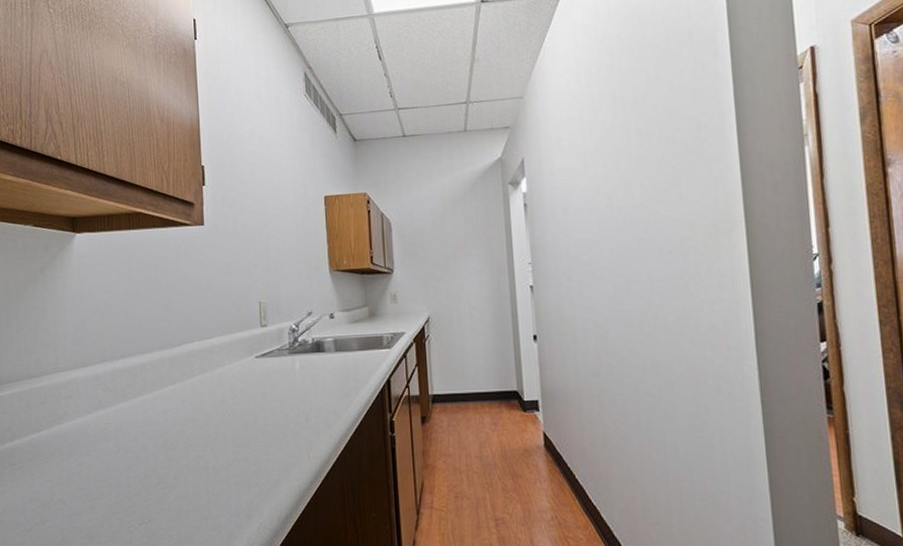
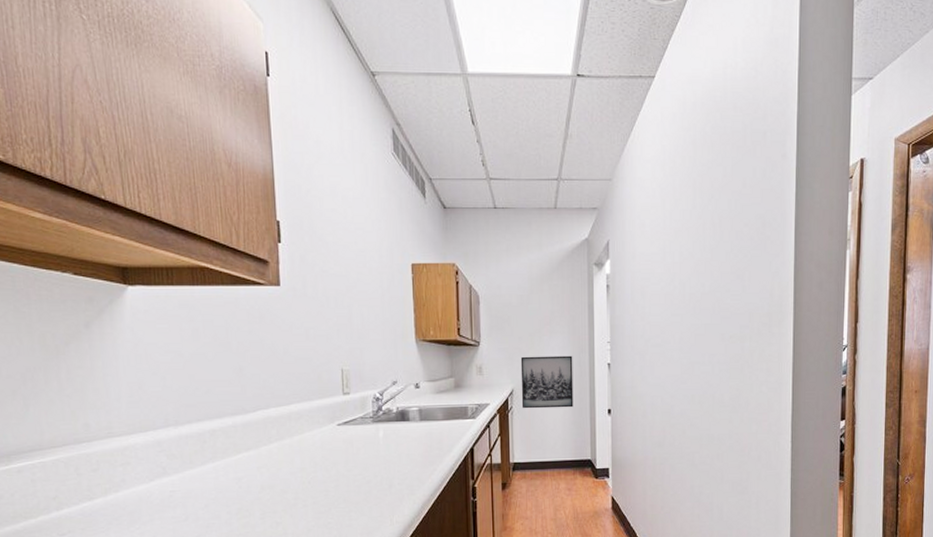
wall art: none [435,279,495,337] -> present [520,355,574,409]

